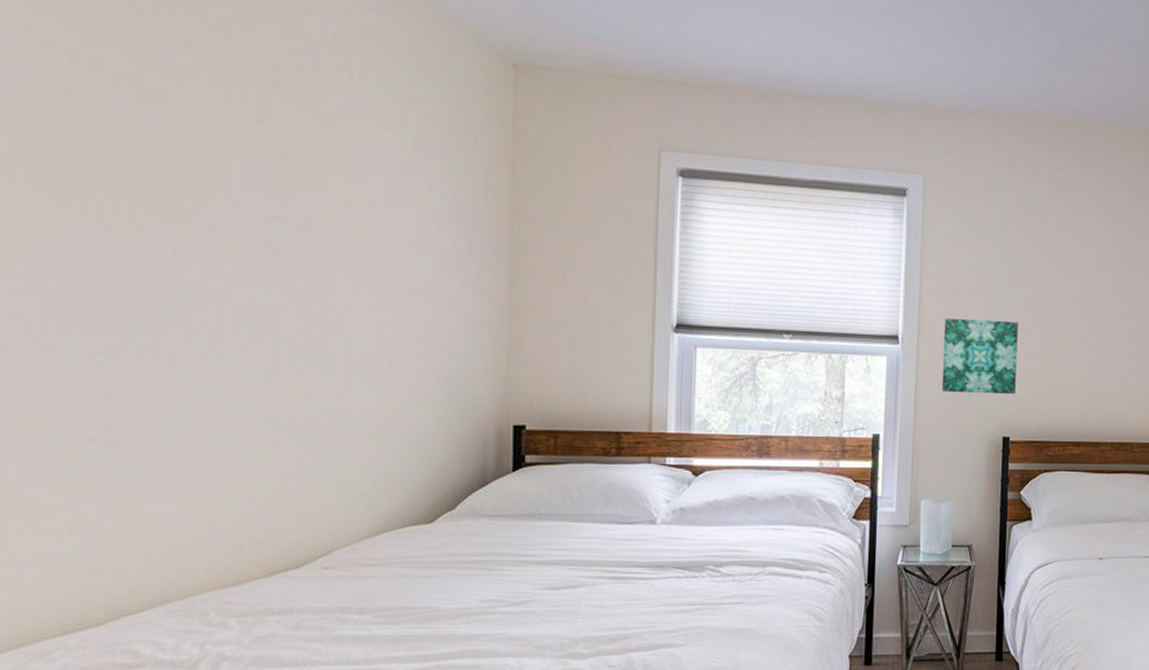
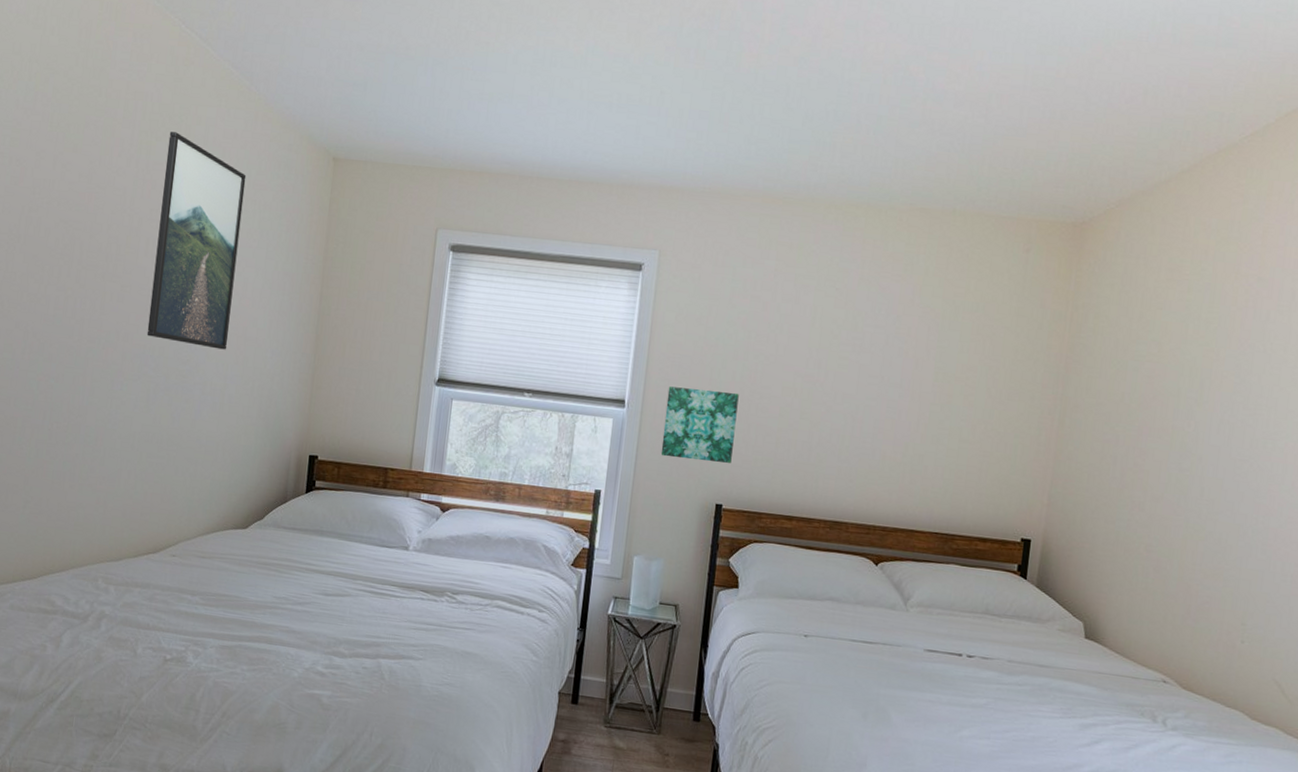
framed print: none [254,22,389,304] -> present [146,131,247,350]

